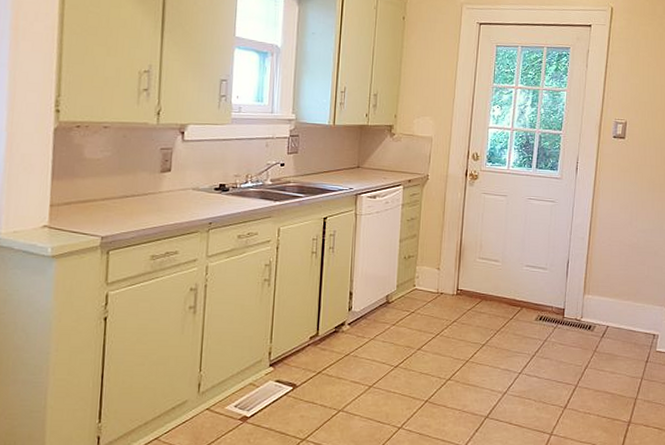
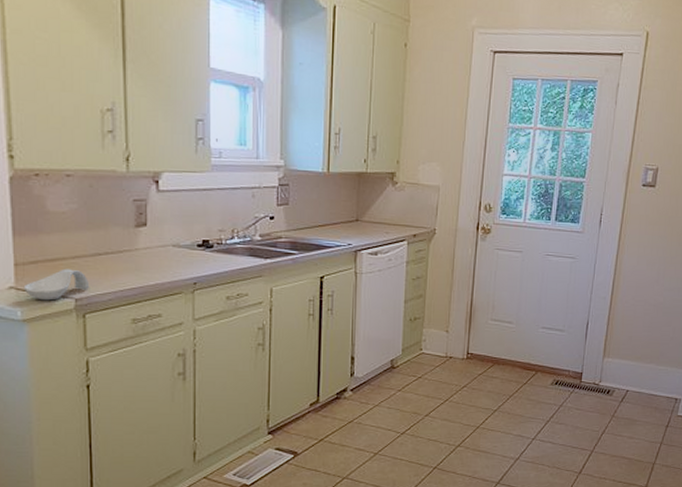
spoon rest: none [55,209,116,238] -> present [23,268,90,301]

